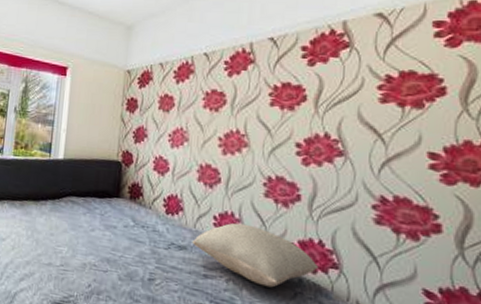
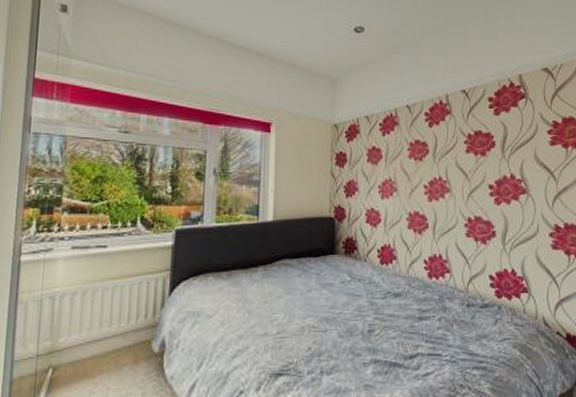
pillow: present [192,222,319,288] -> none [406,264,513,319]

